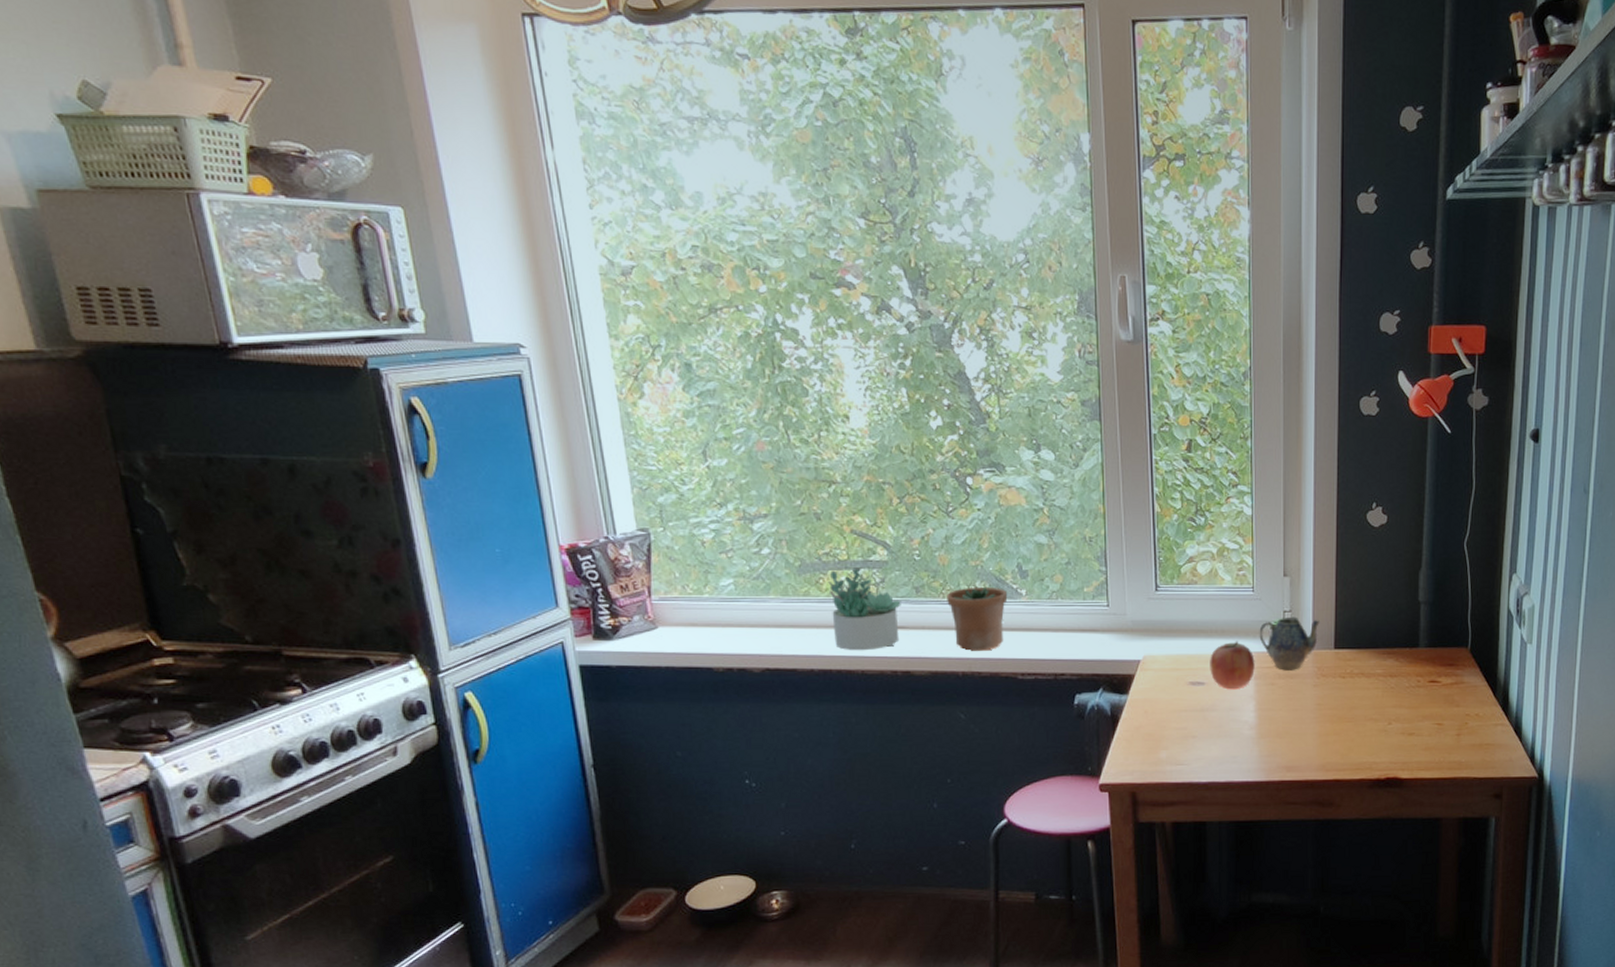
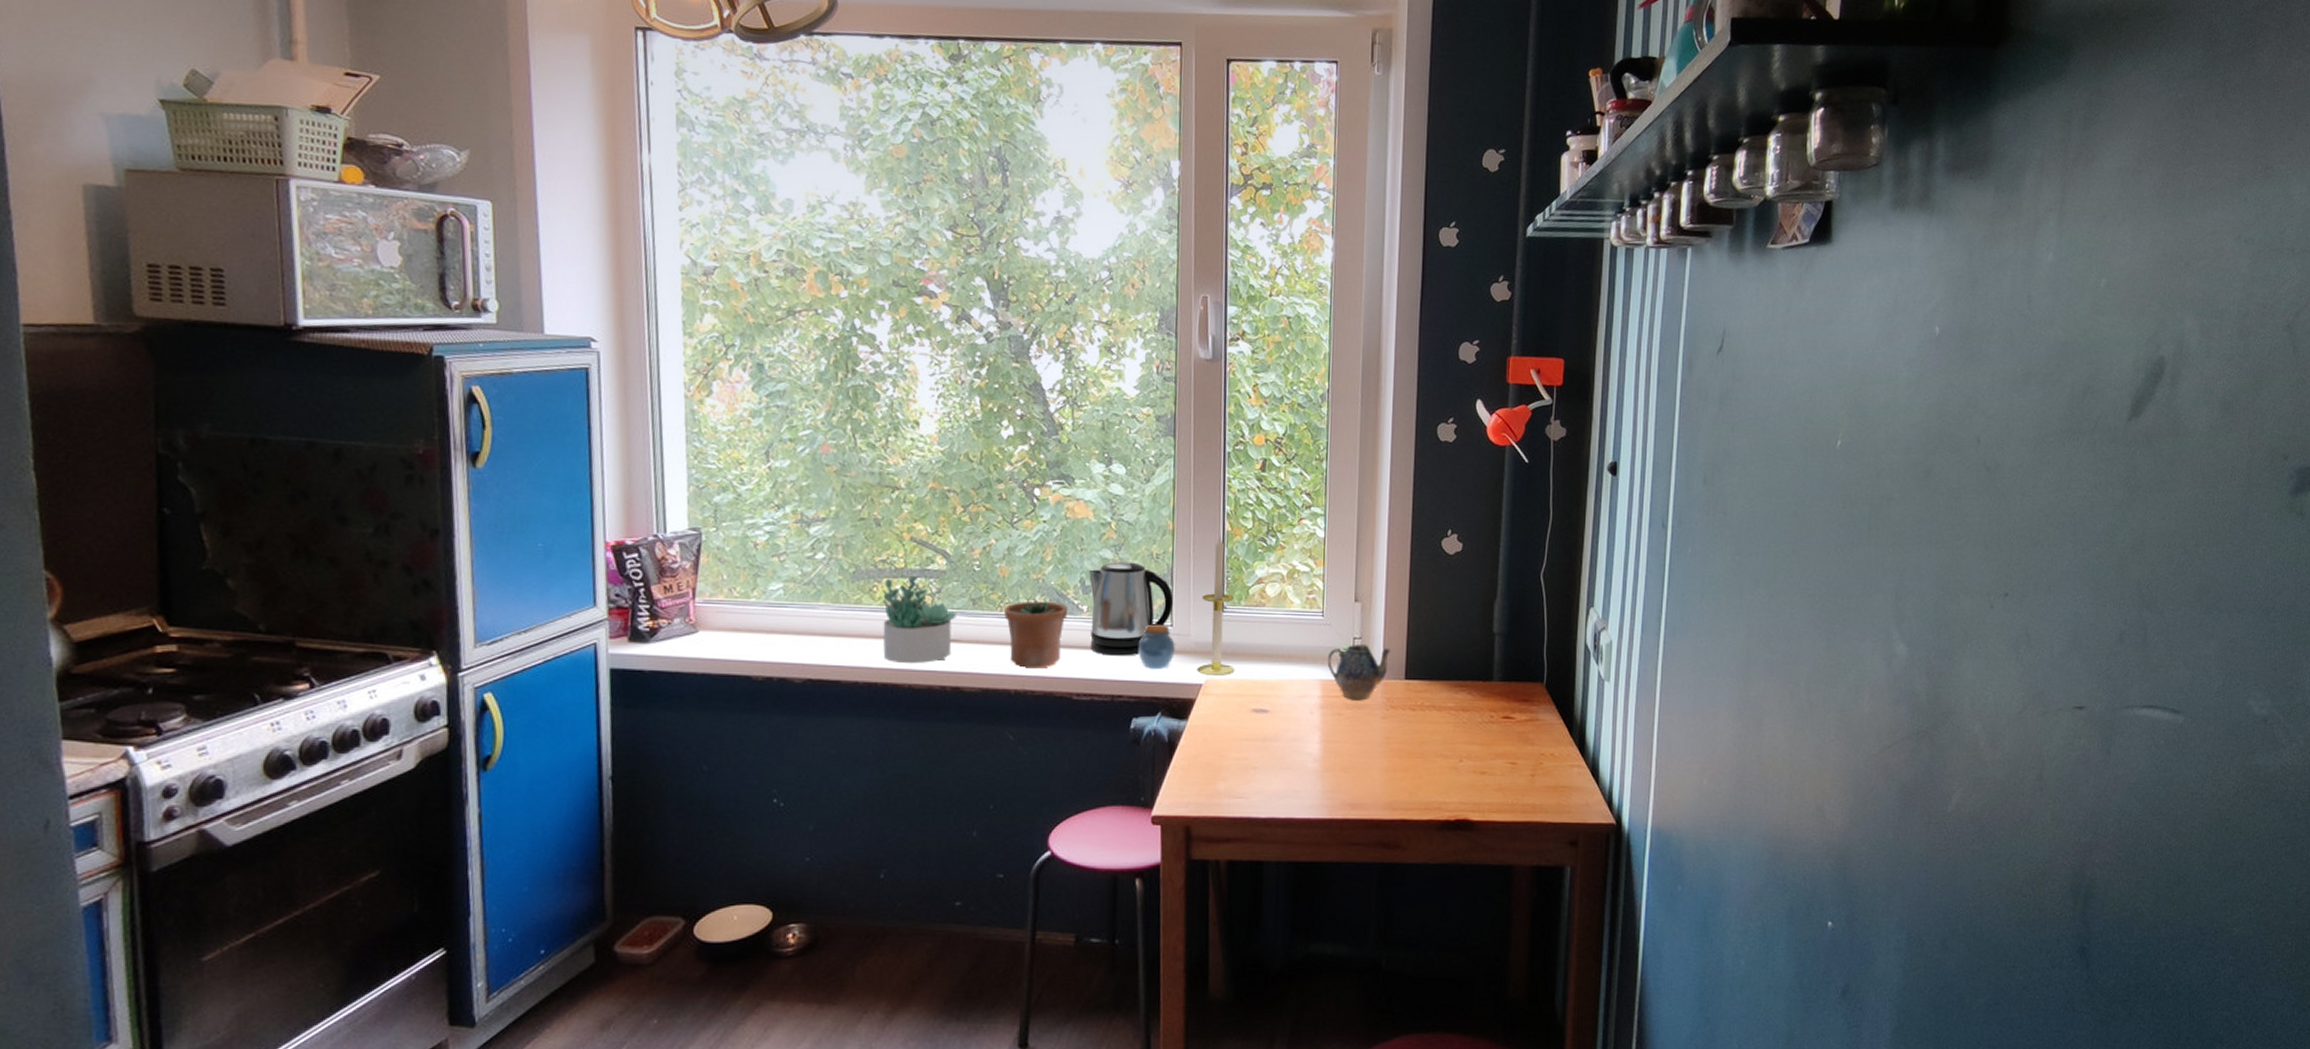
kettle: none [1025,546,1108,636] -> present [1089,561,1173,656]
jar: none [1077,605,1112,647] -> present [1137,624,1175,668]
candle: none [1134,517,1171,653] -> present [1197,536,1235,677]
fruit: present [1210,641,1255,689] -> none [1274,667,1322,718]

